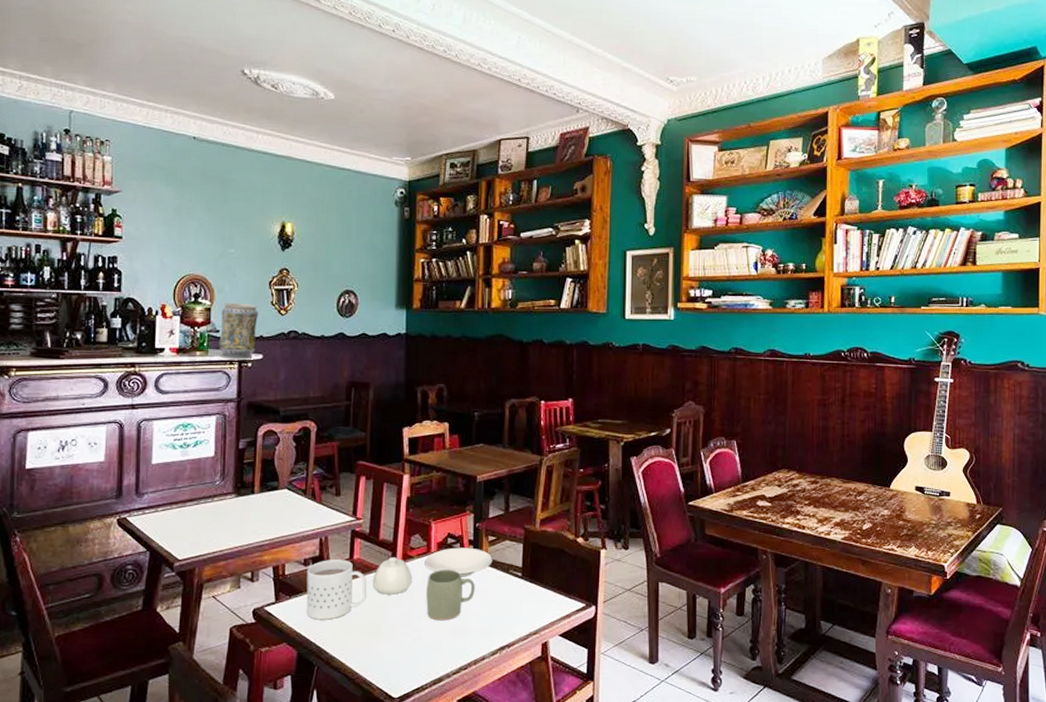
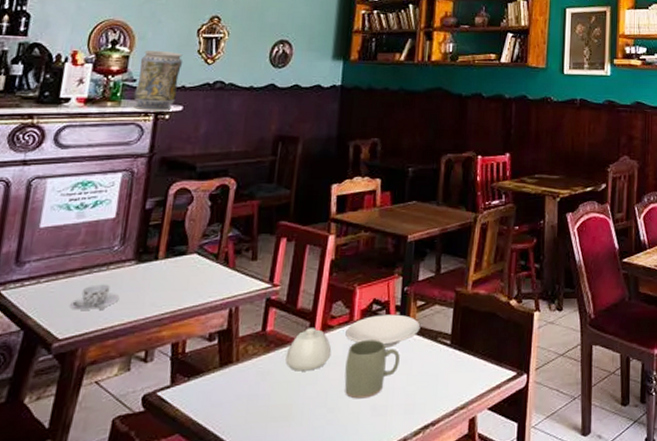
teacup: none [184,514,225,535] -> present [69,284,120,310]
mug: present [306,560,368,620] -> none [206,332,280,405]

